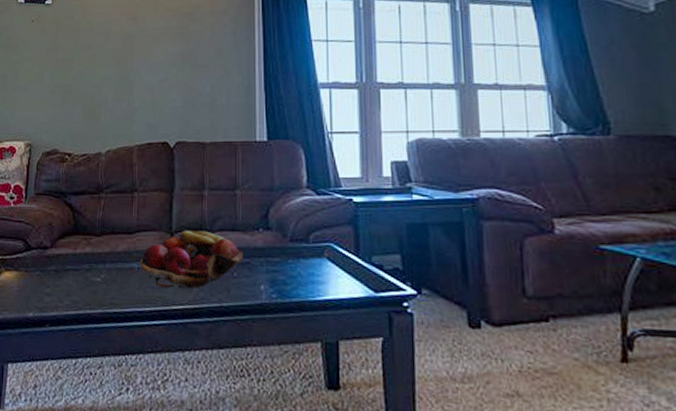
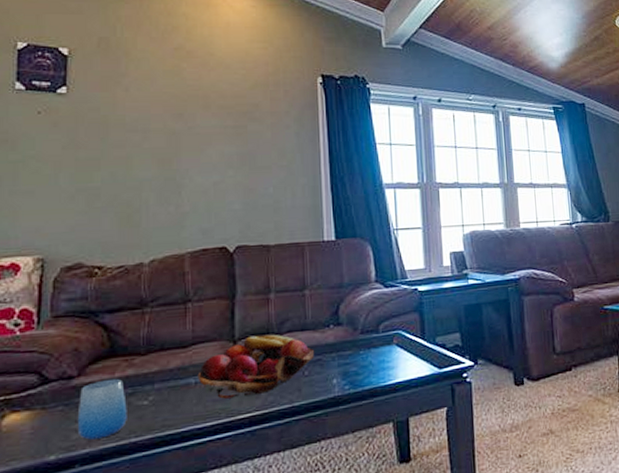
cup: none [48,253,85,305] -> present [77,378,127,440]

